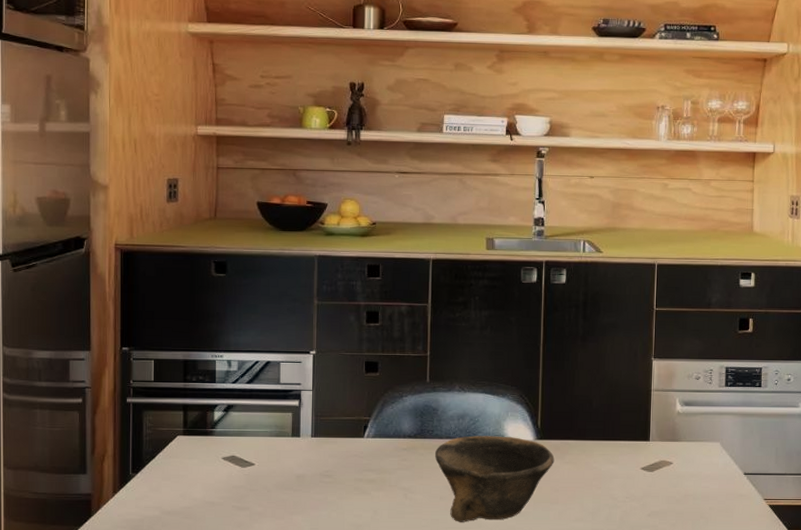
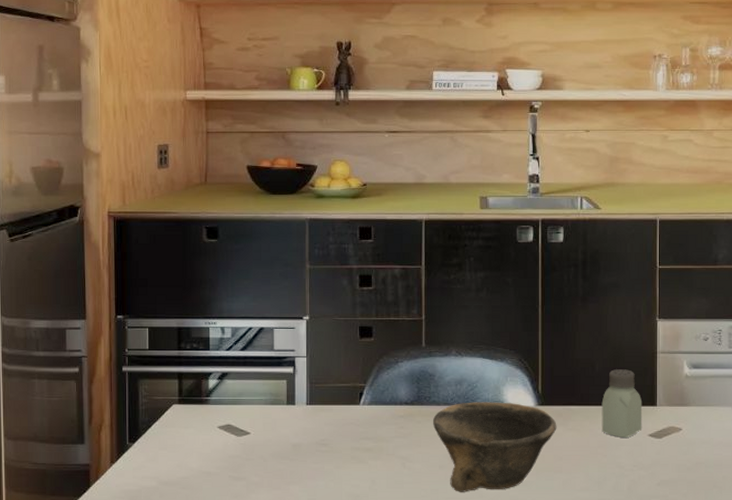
saltshaker: none [597,406,636,472] -> present [601,369,643,439]

